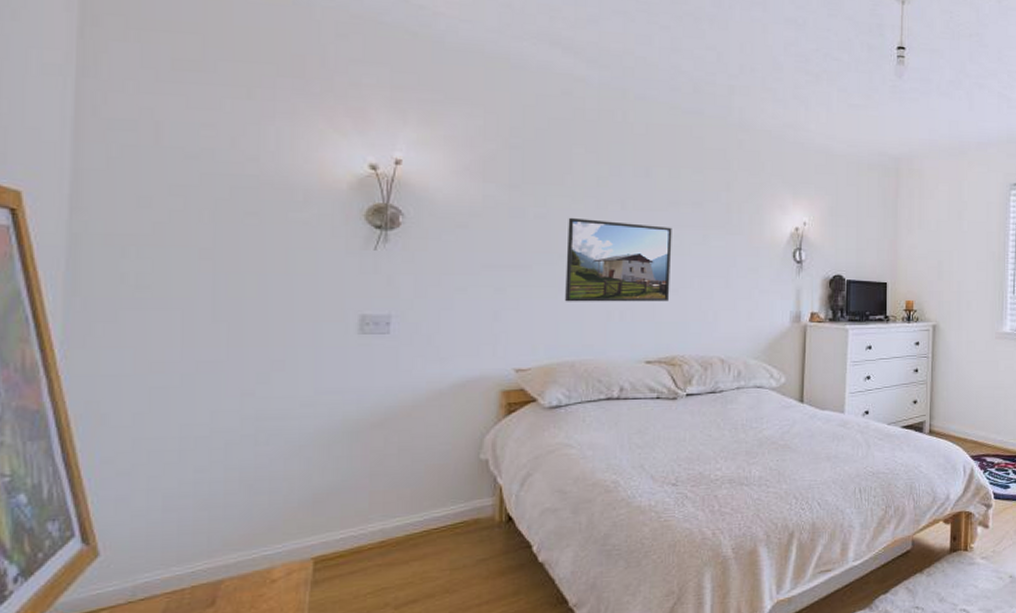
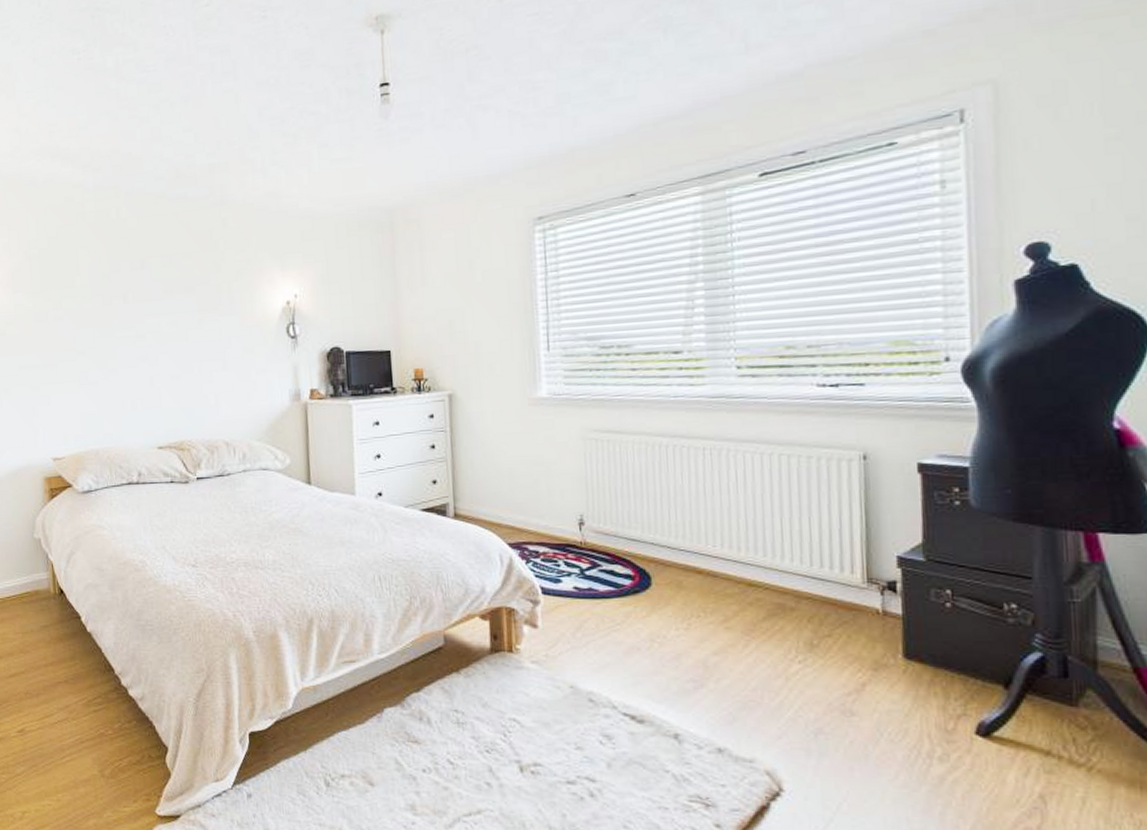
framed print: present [565,217,672,302] -> none [81,315,173,395]

